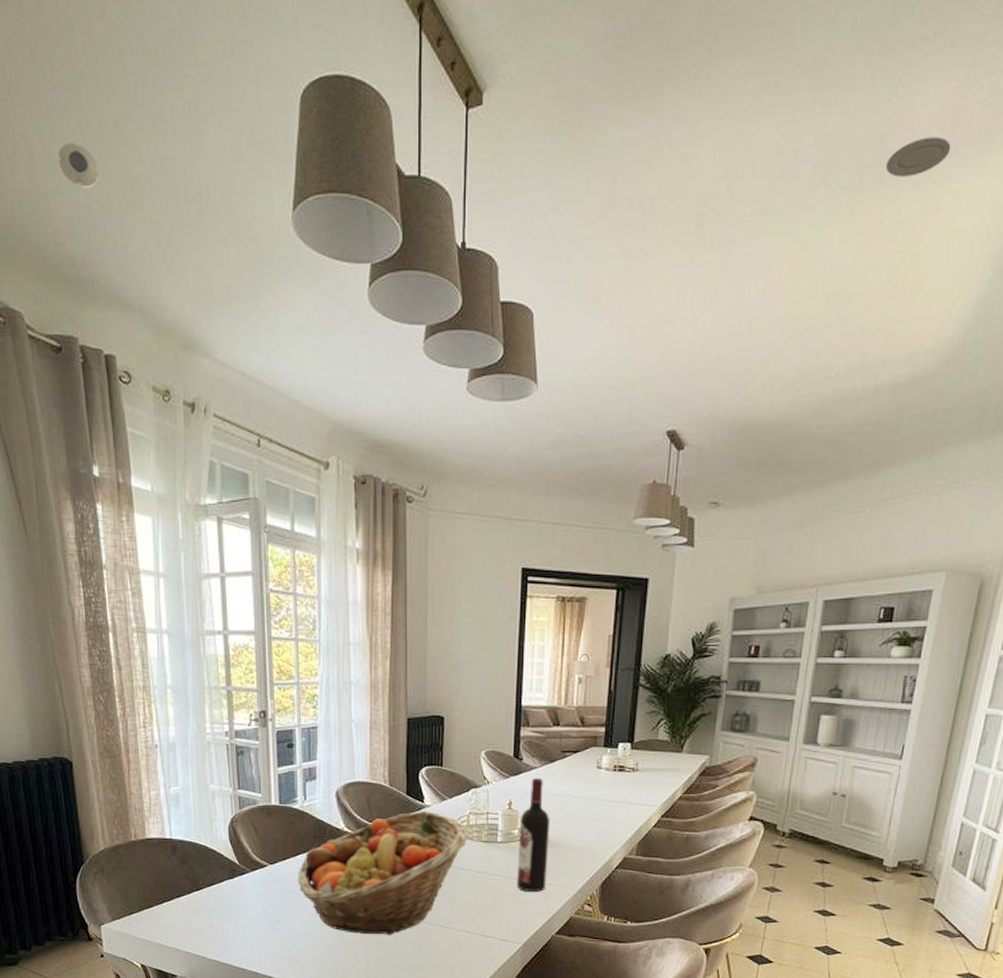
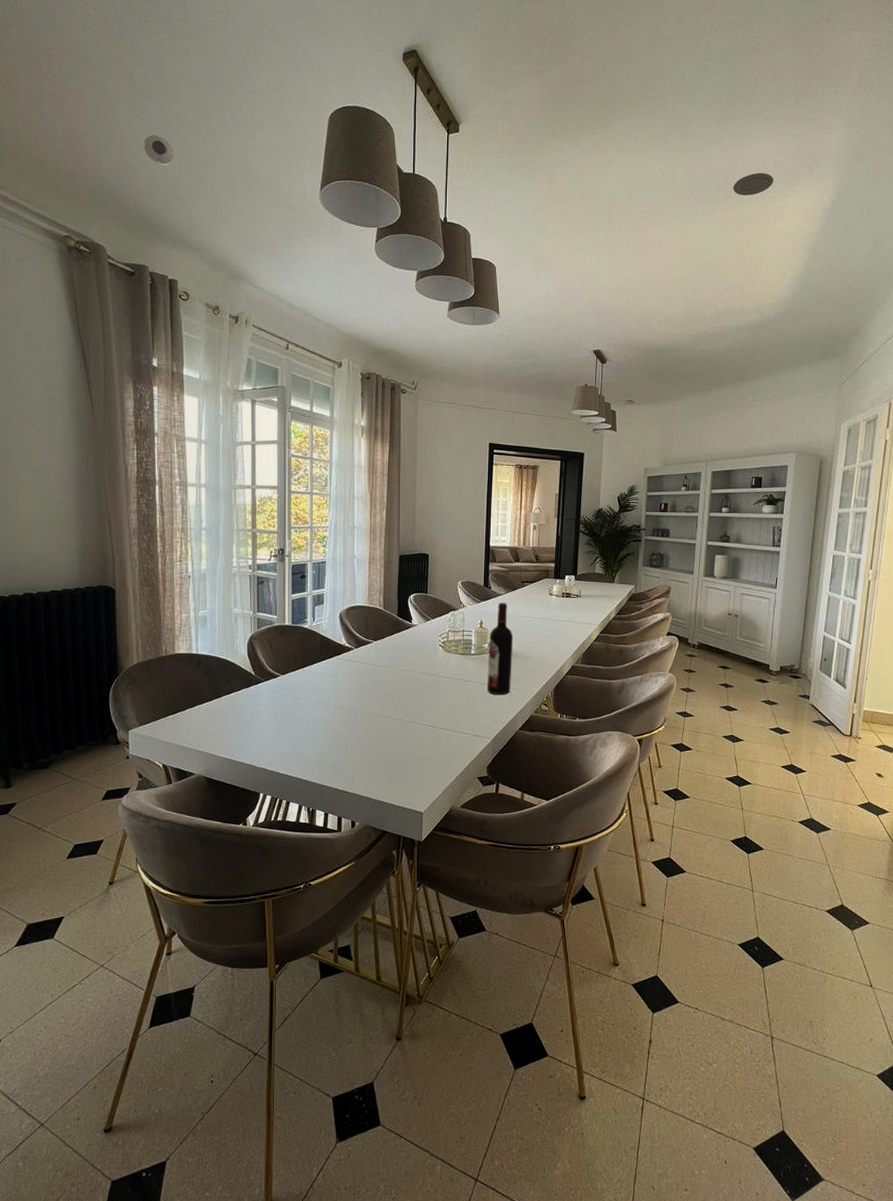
fruit basket: present [298,811,468,935] -> none [305,629,448,734]

